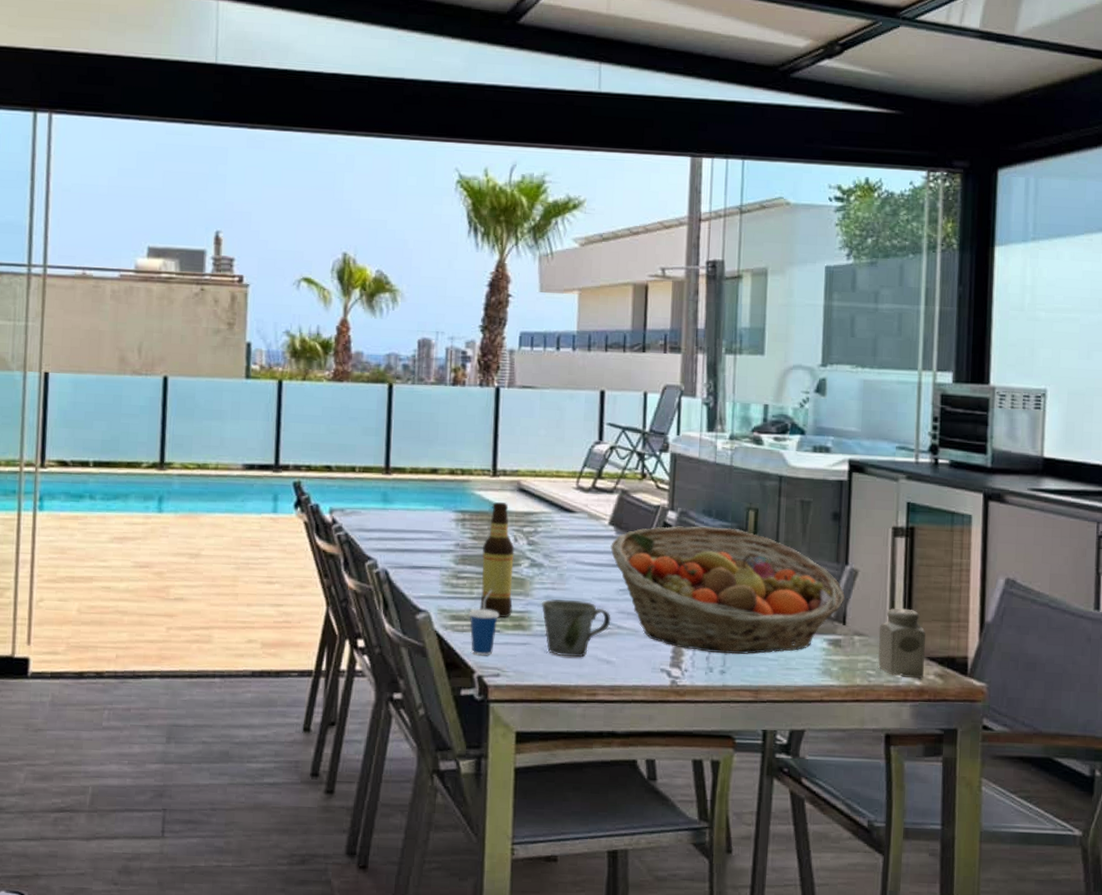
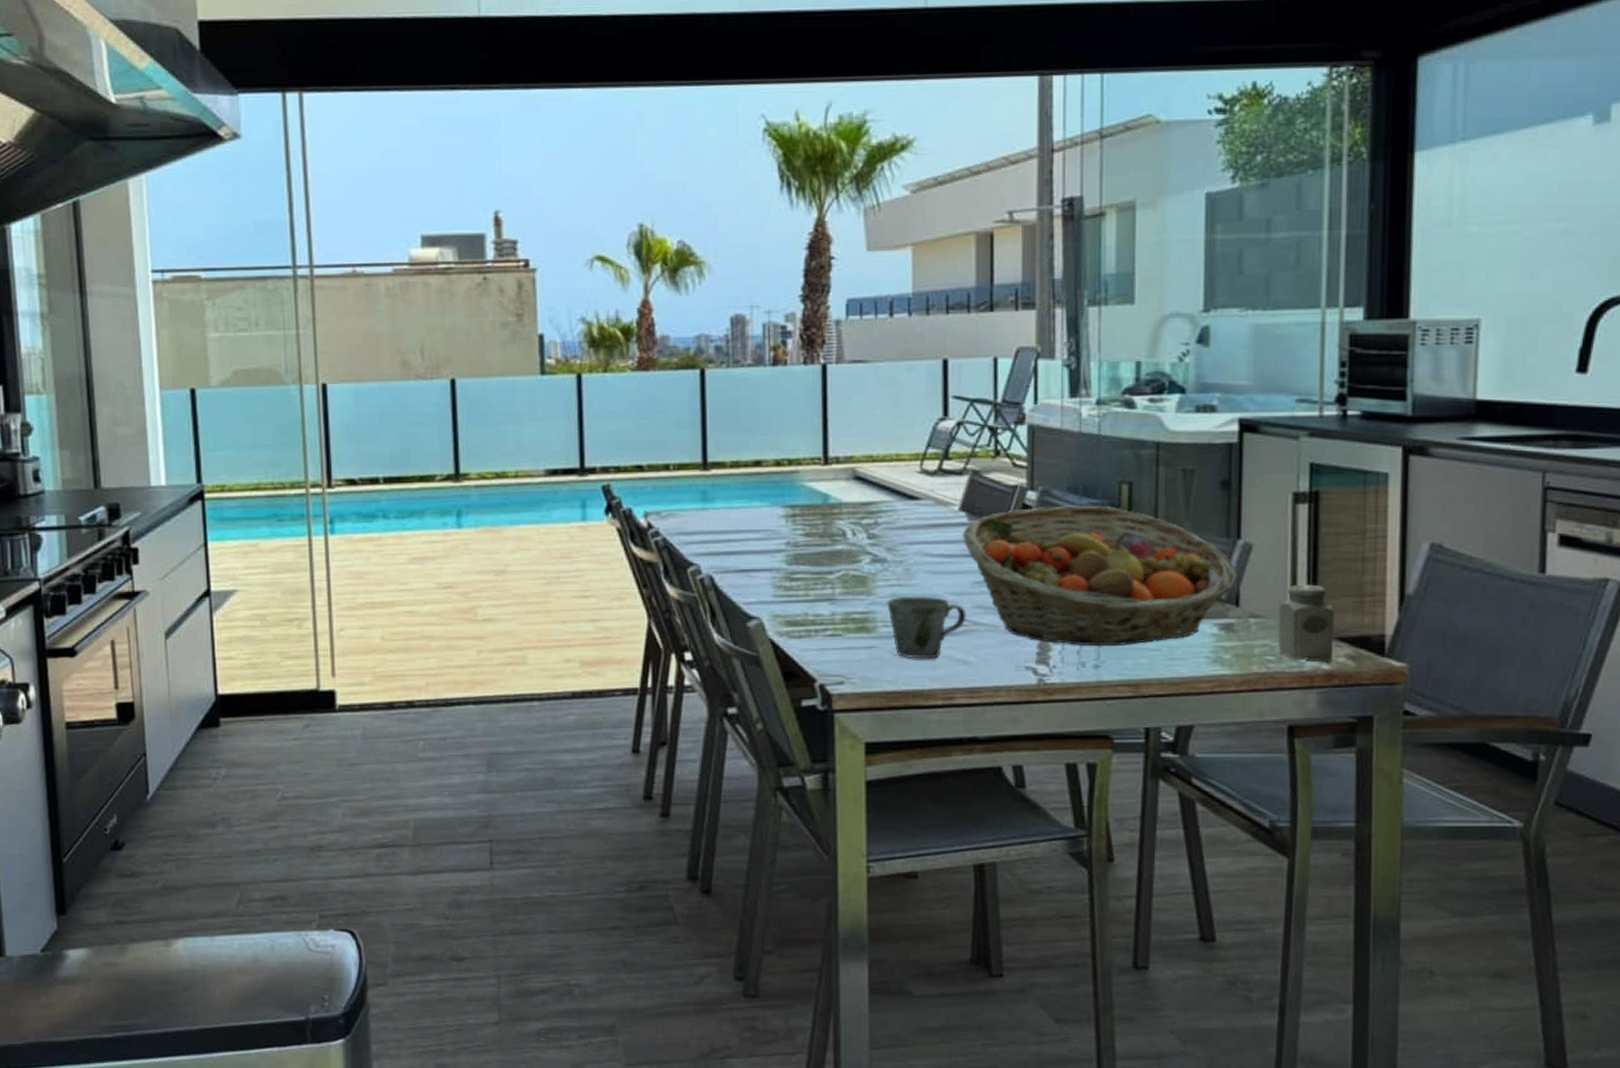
cup: present [469,589,500,655] -> none [806,590,840,662]
bottle: present [479,502,515,618] -> none [817,493,854,621]

